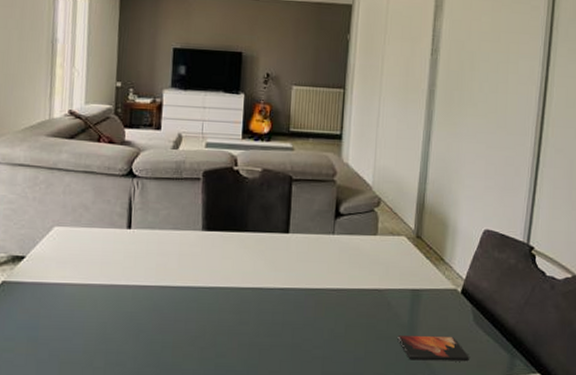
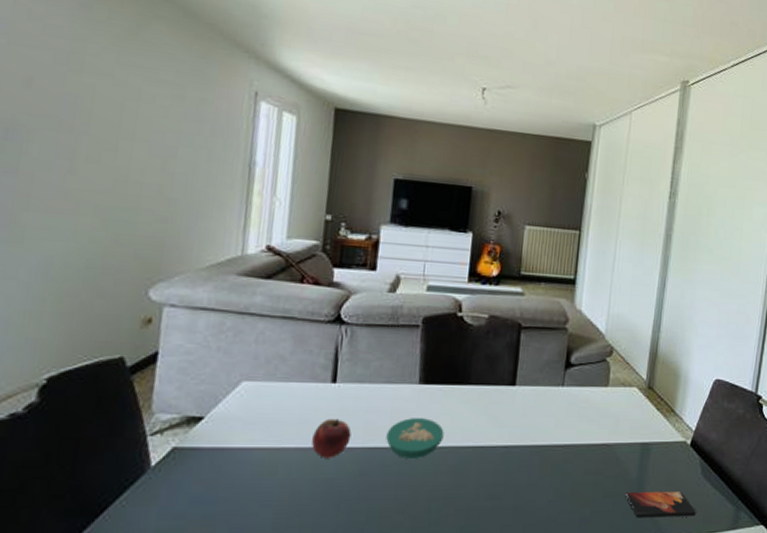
fruit: none [113,260,146,295] -> present [312,418,352,458]
bowl: none [175,261,226,297] -> present [386,418,444,458]

